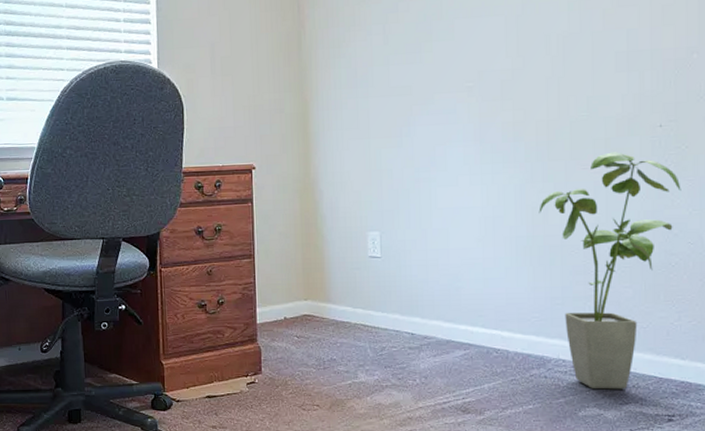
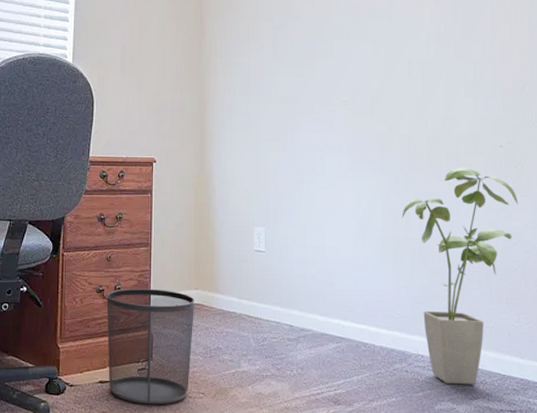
waste bin: none [209,301,306,418] -> present [106,288,196,405]

